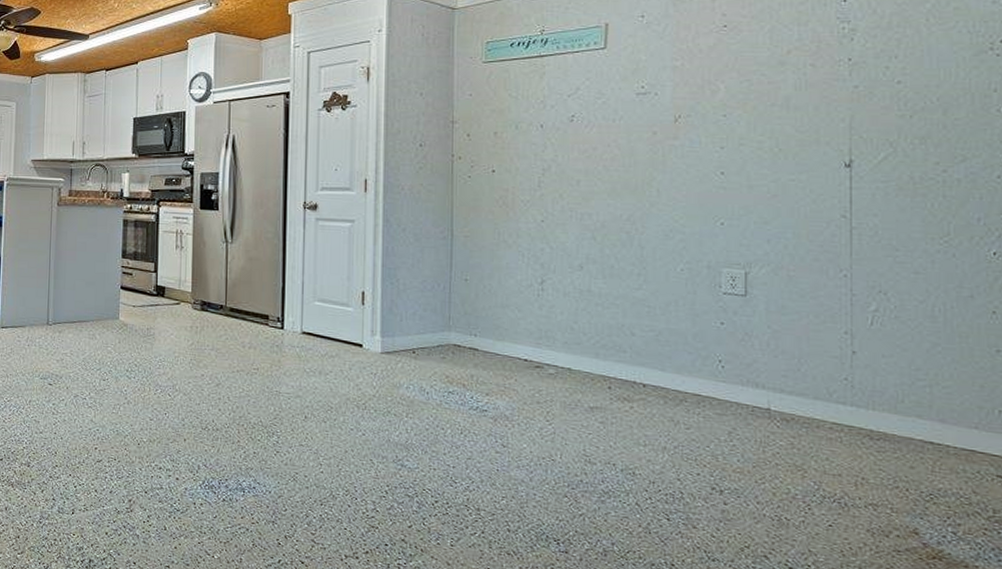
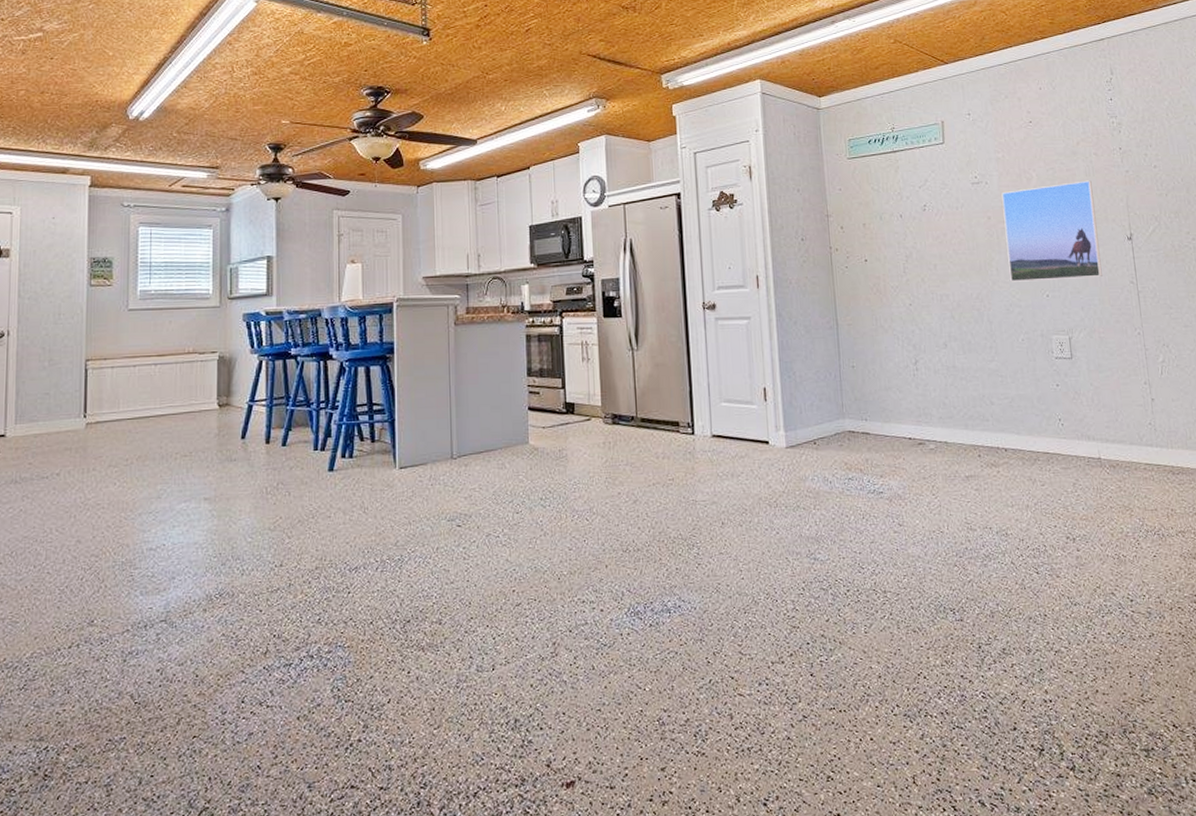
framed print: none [674,95,802,208] -> present [1001,180,1103,282]

